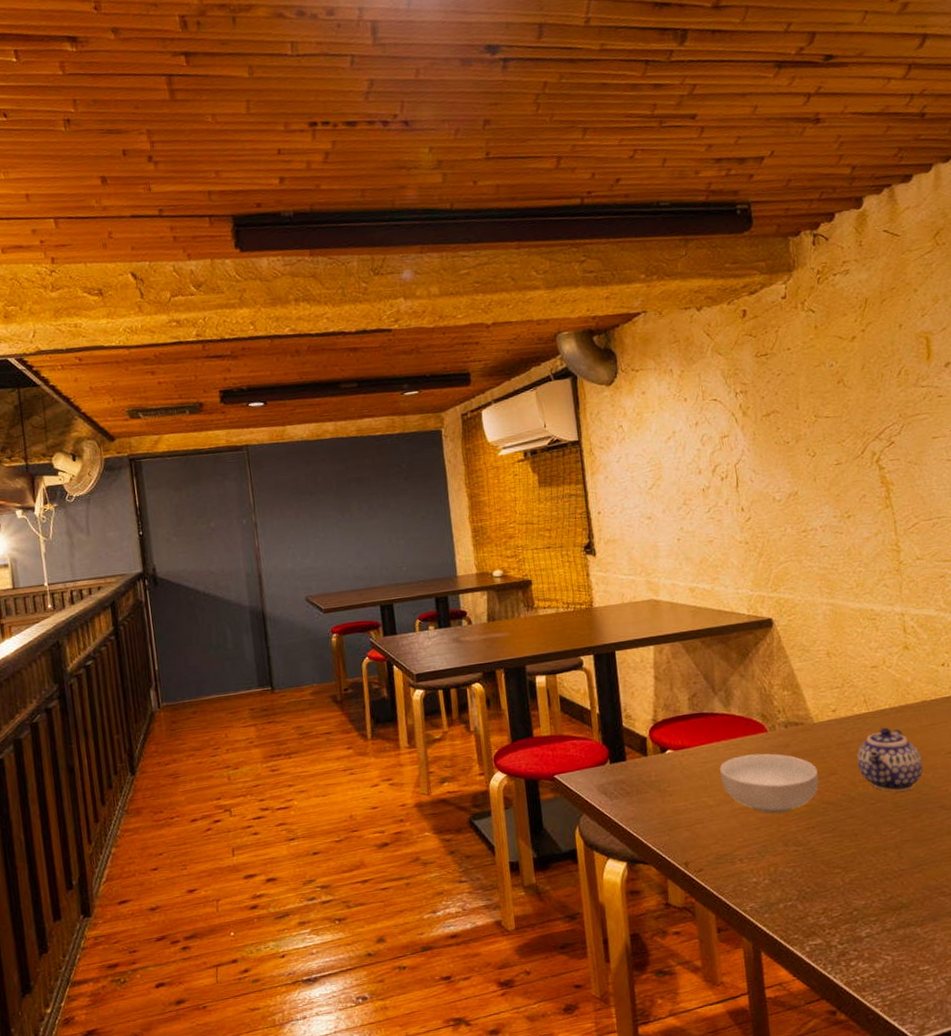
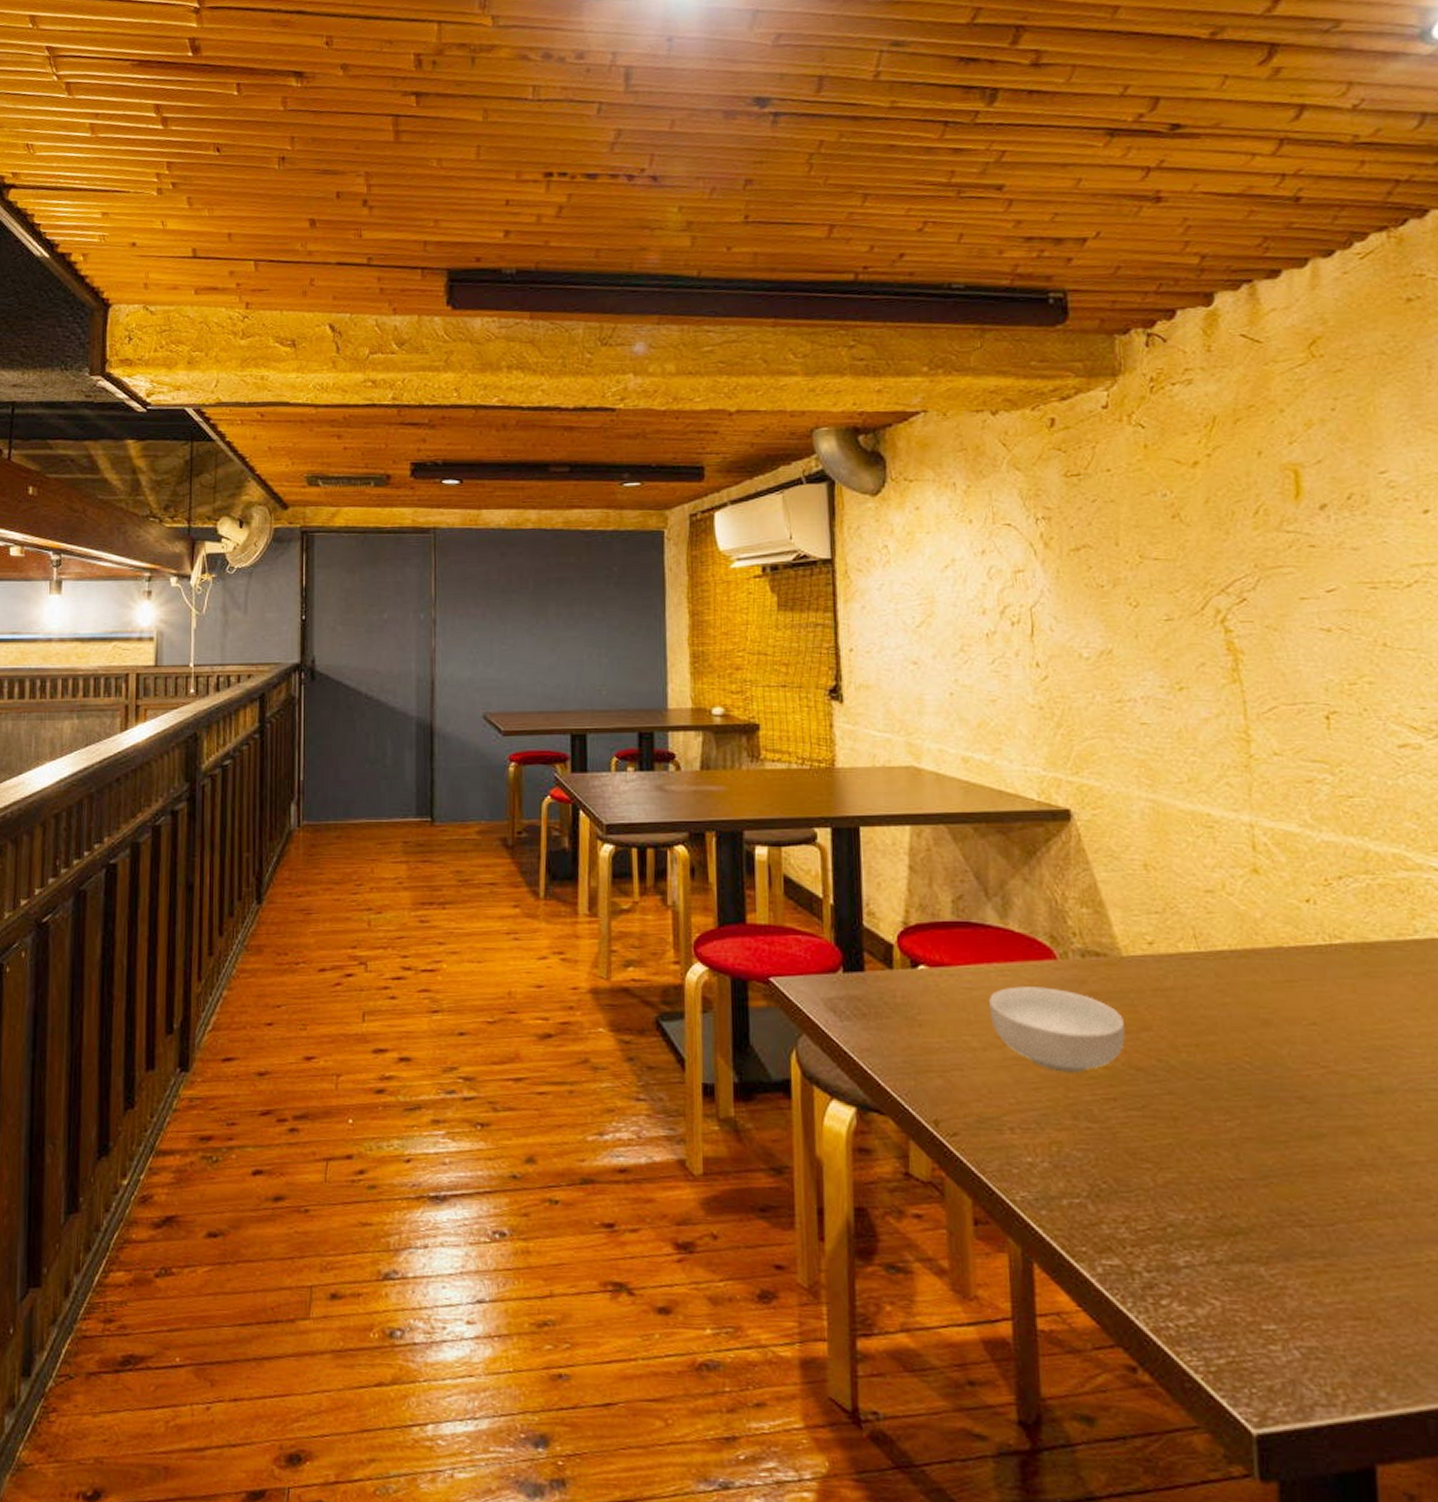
teapot: present [857,727,923,792] -> none [1180,975,1275,1068]

